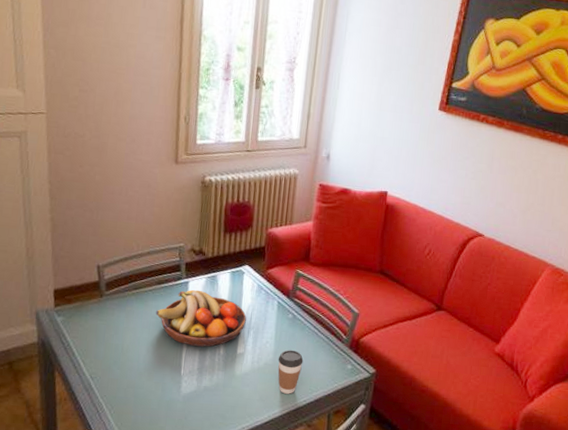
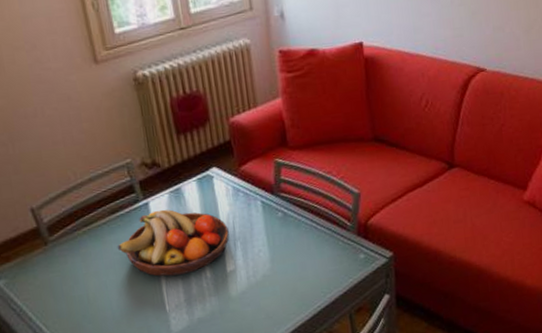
coffee cup: present [278,350,304,394] -> none [276,252,308,304]

